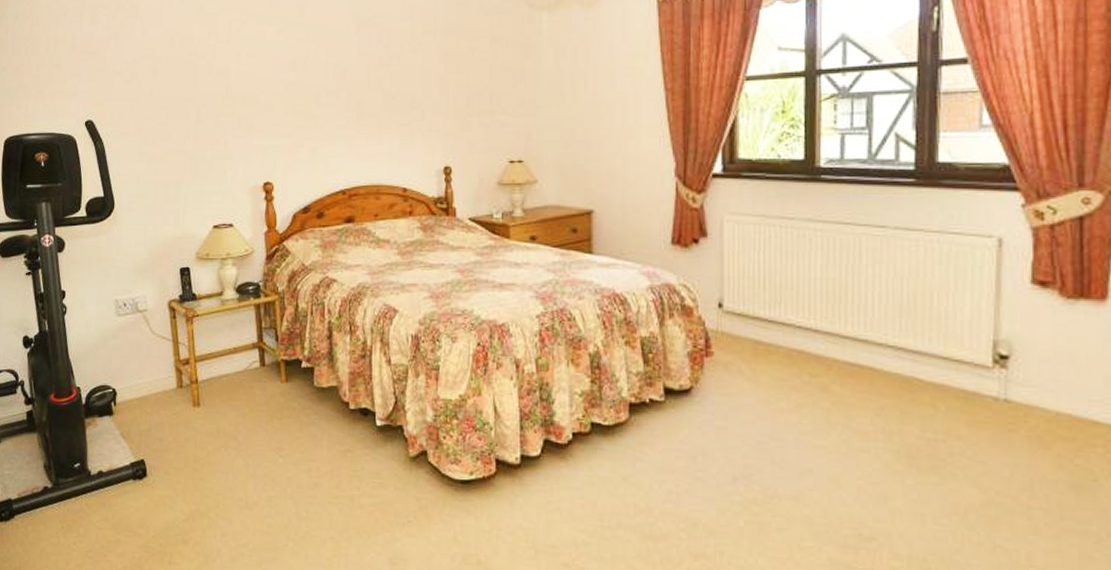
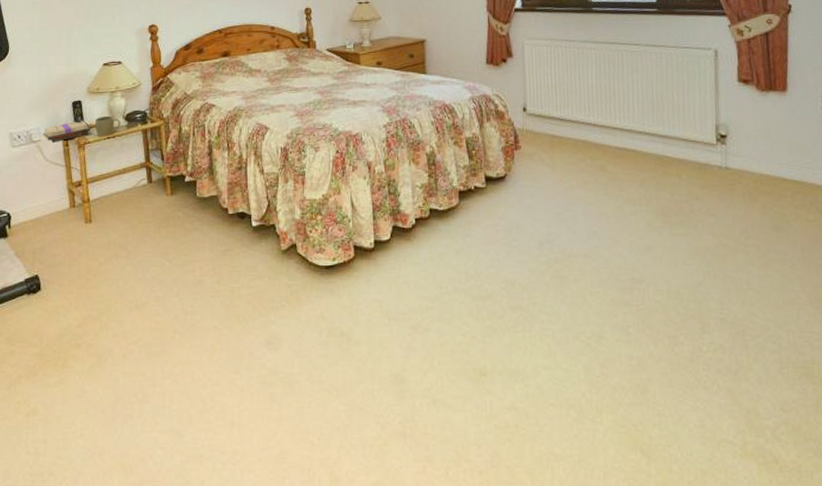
books: none [149,289,199,314] -> present [42,120,91,144]
mug: none [204,286,231,310] -> present [95,115,121,137]

